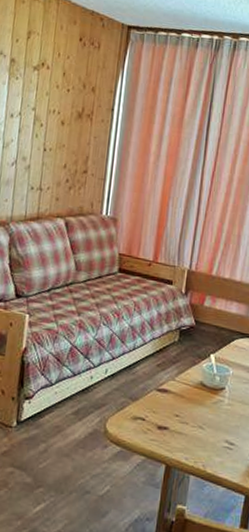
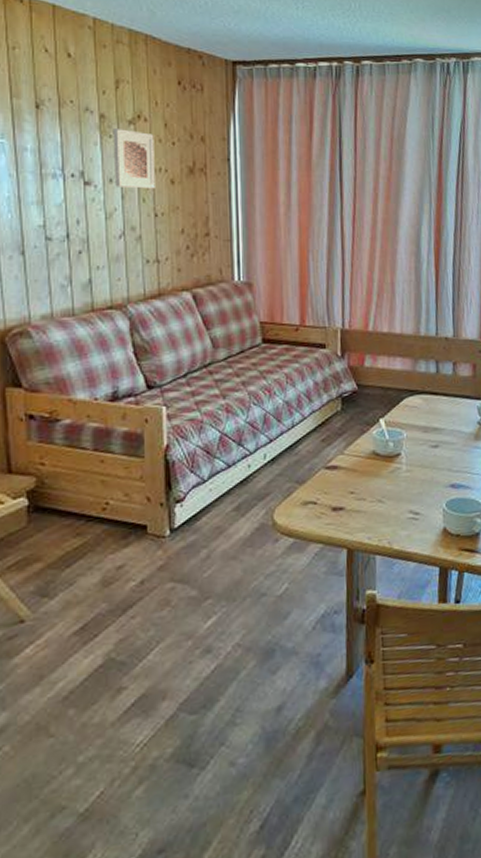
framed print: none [14,72,53,127] -> present [113,129,155,189]

